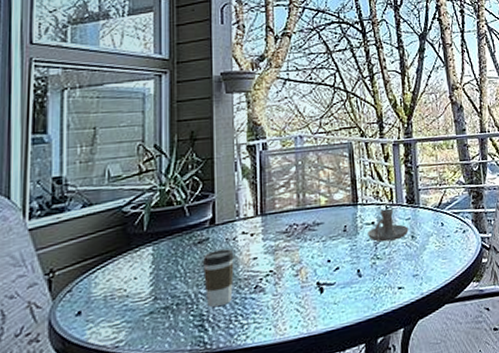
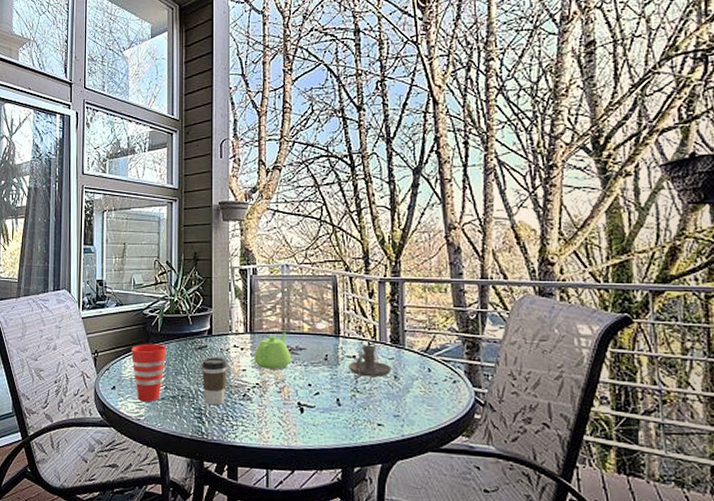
cup: none [105,245,155,324] -> present [131,343,166,402]
teapot: none [266,209,309,253] -> present [254,333,292,369]

